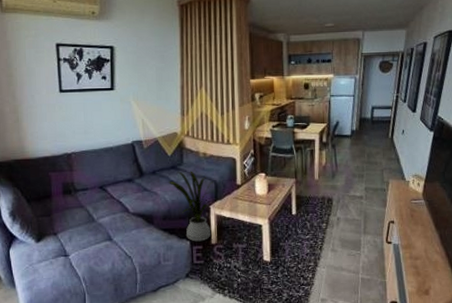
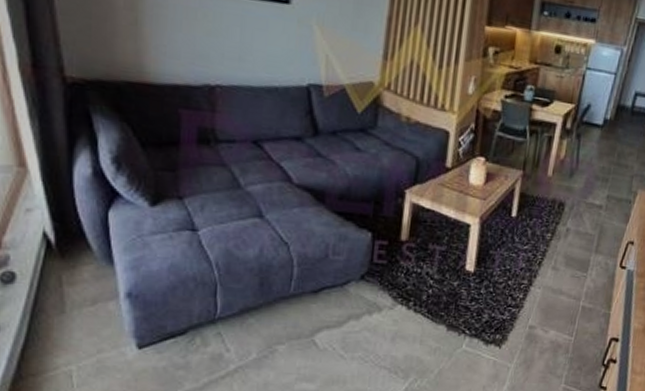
house plant: present [168,171,214,242] -> none [352,136,416,236]

